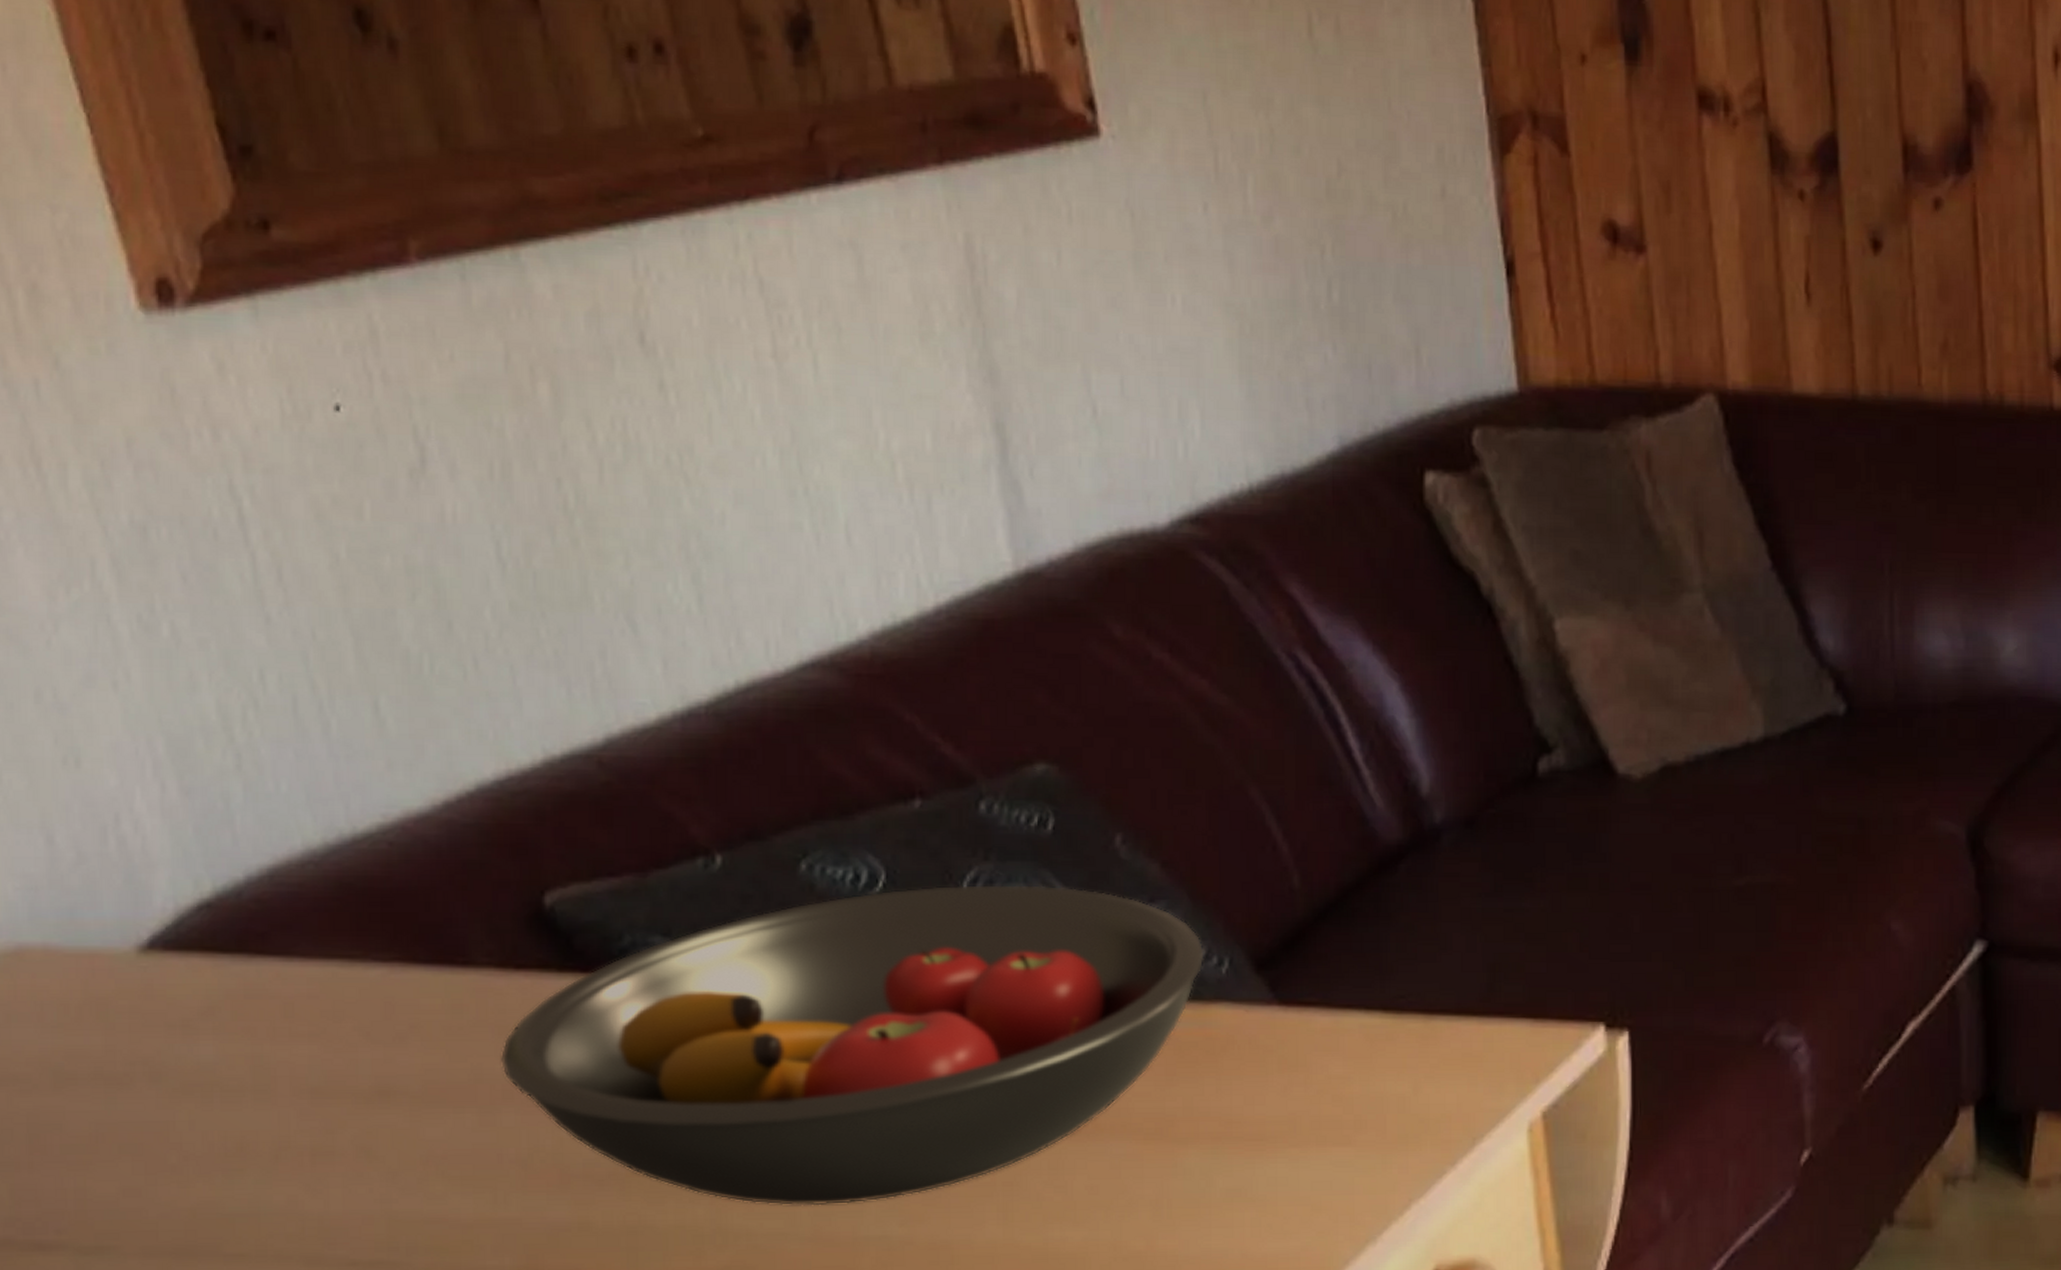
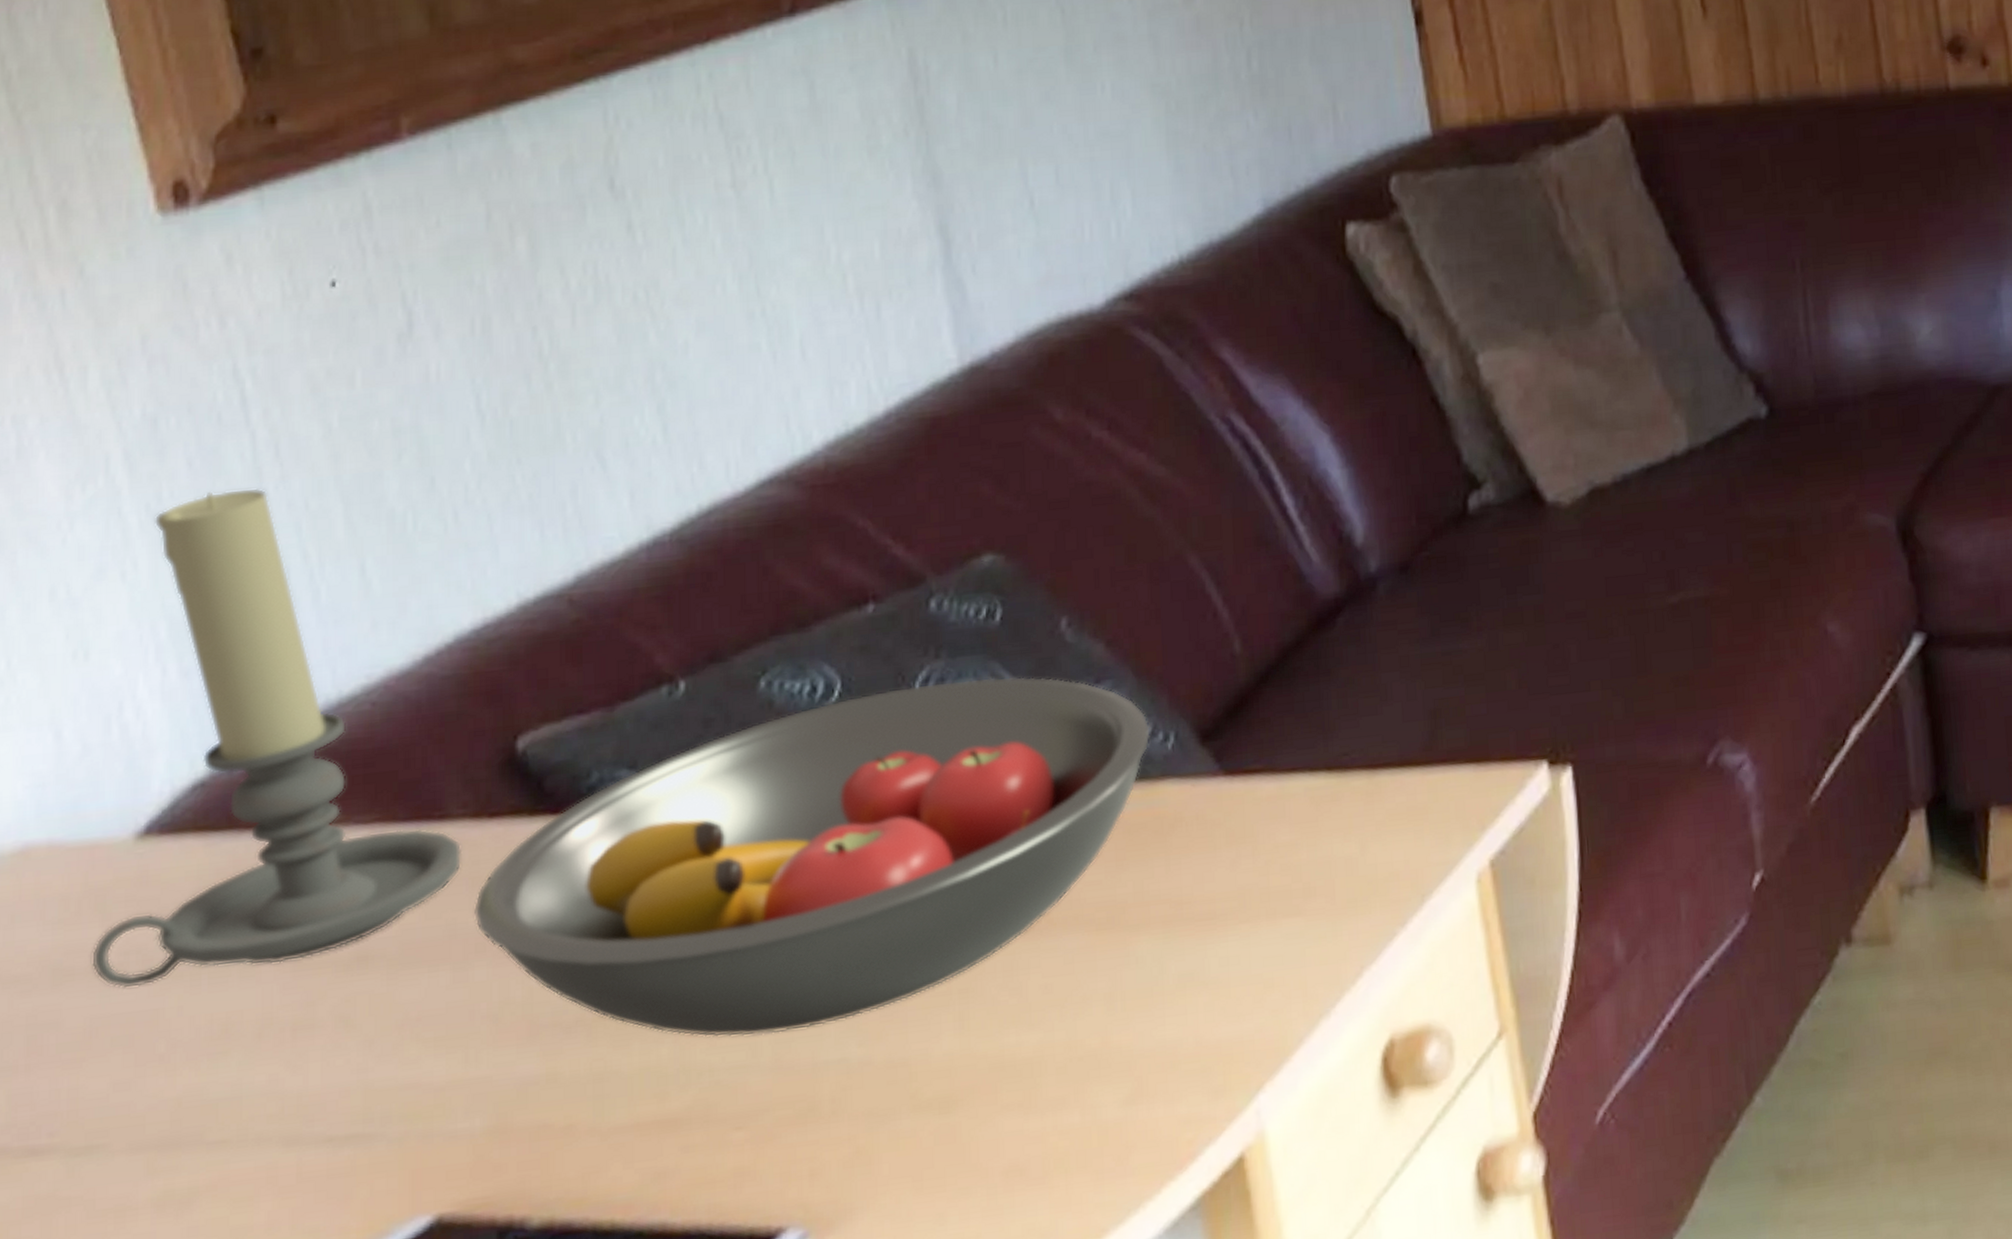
candle holder: none [95,609,488,1099] -> present [92,487,463,989]

